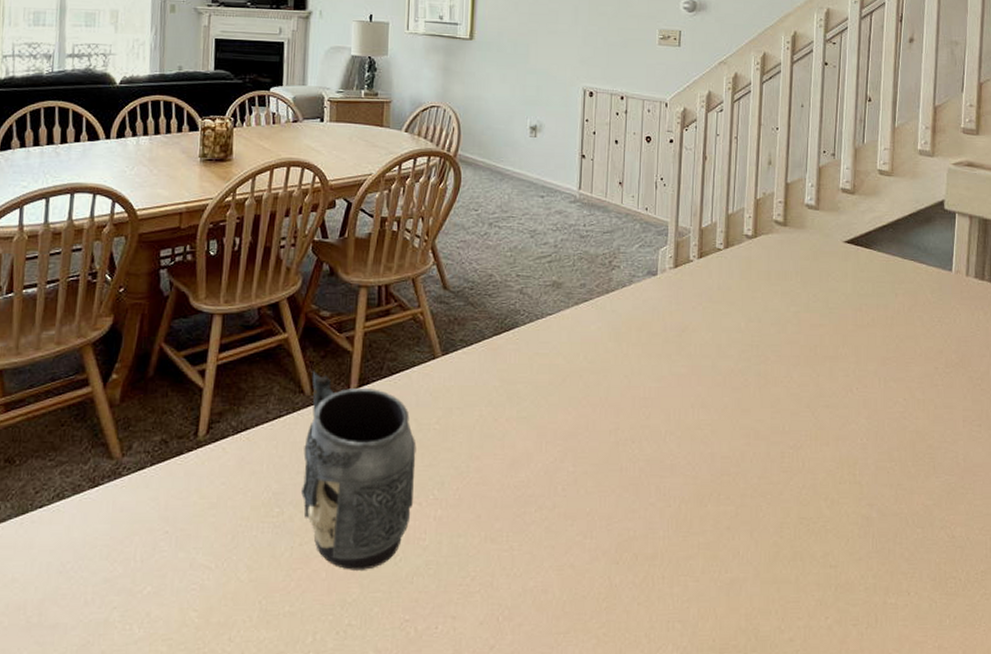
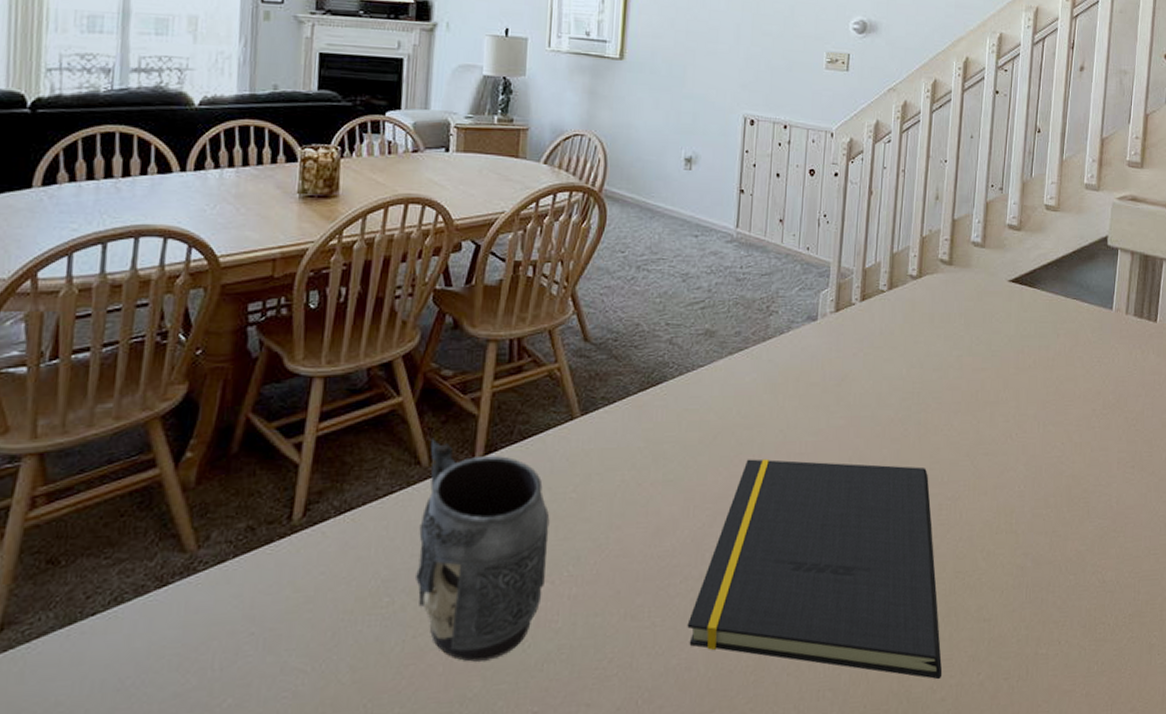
notepad: none [542,401,790,621] -> present [687,458,943,680]

